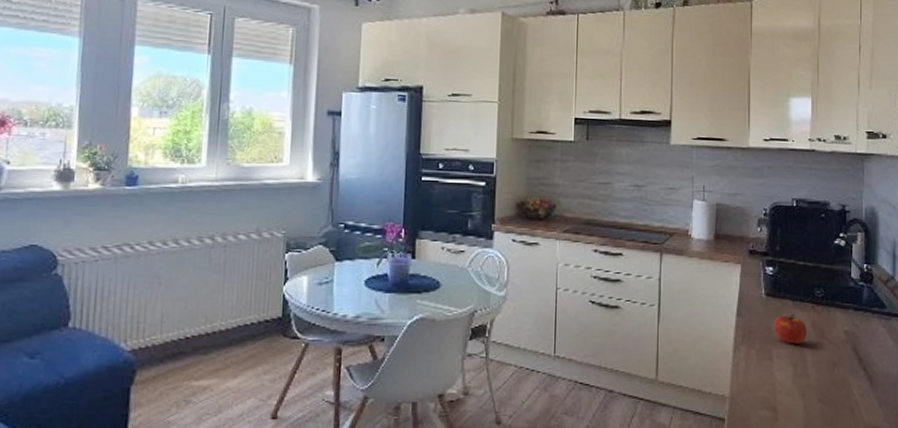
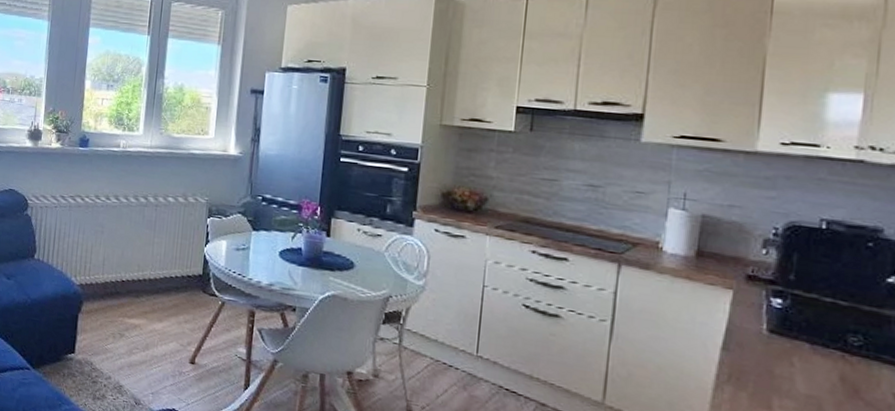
fruit: present [774,313,808,344] -> none [777,359,832,398]

